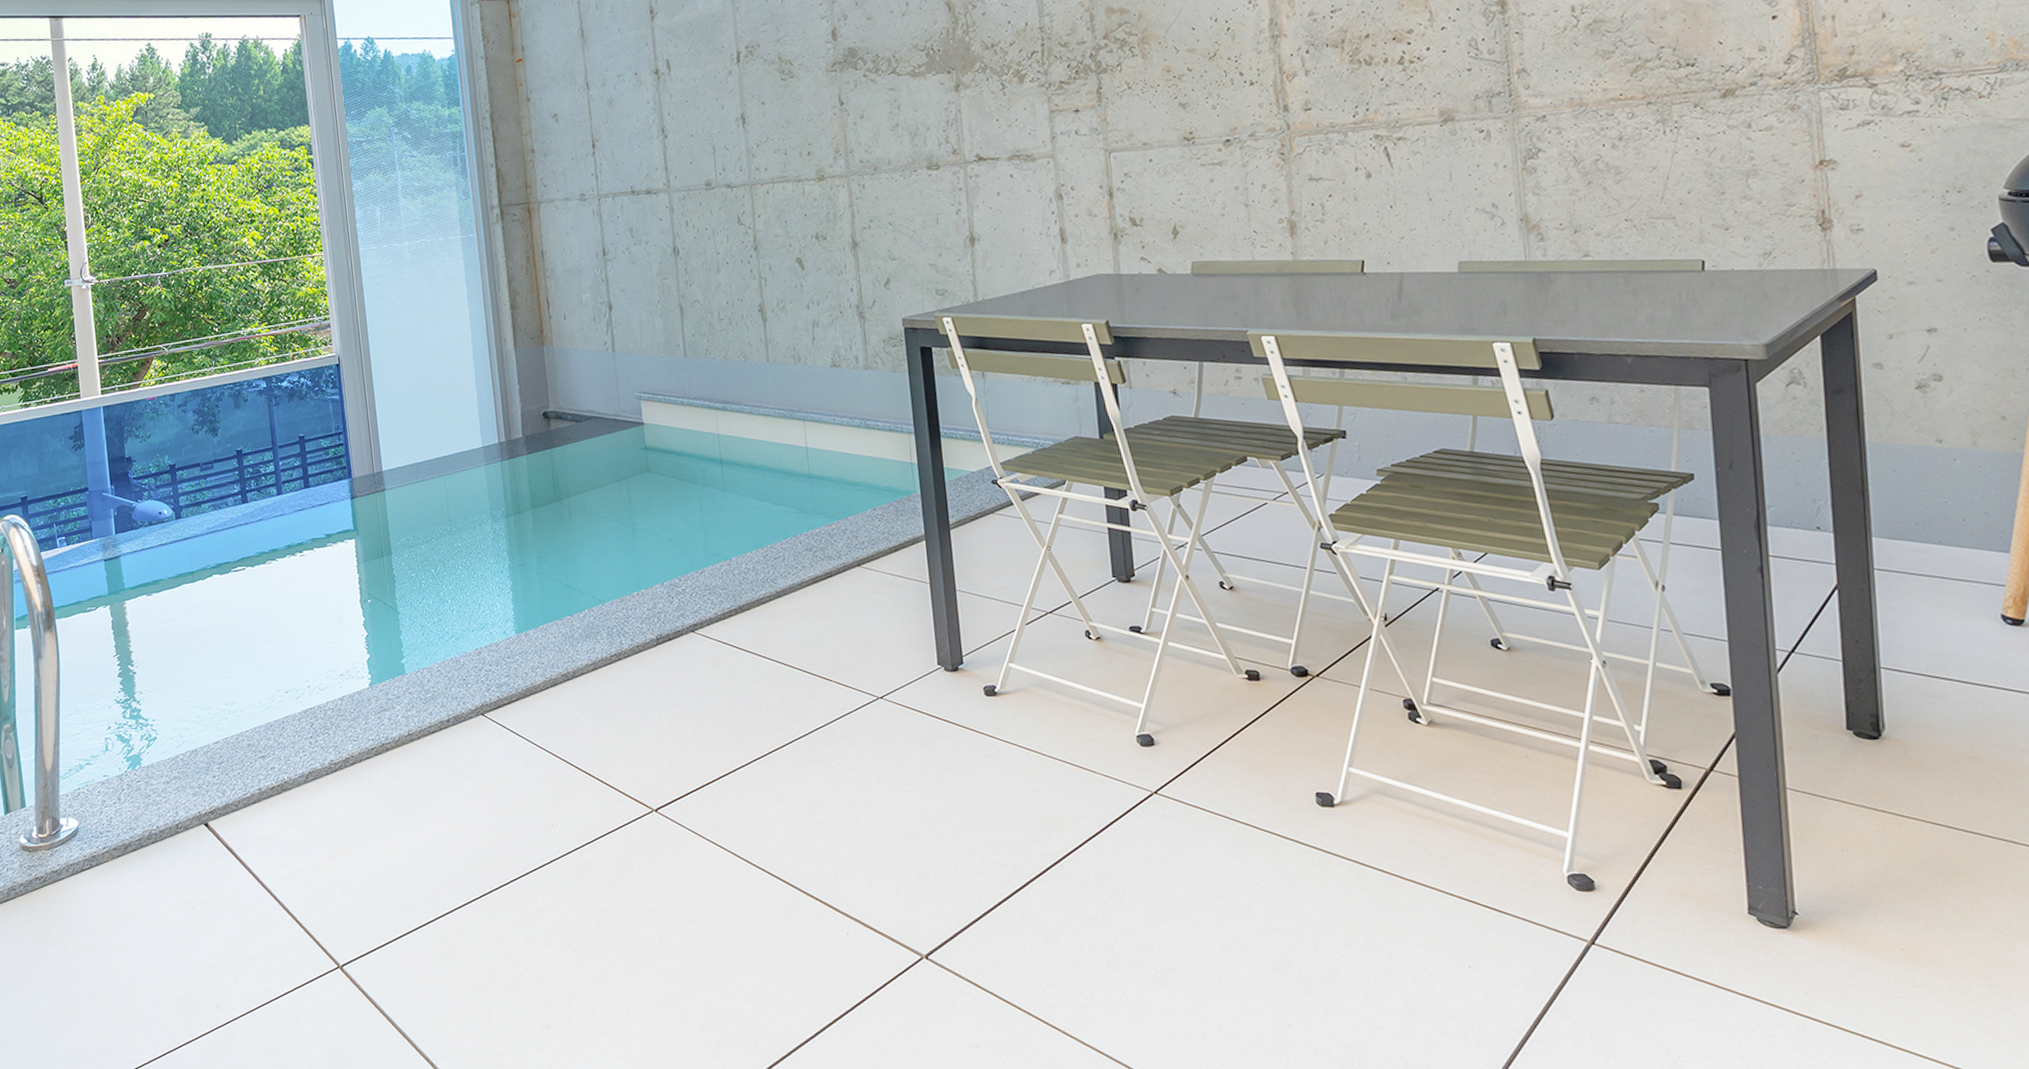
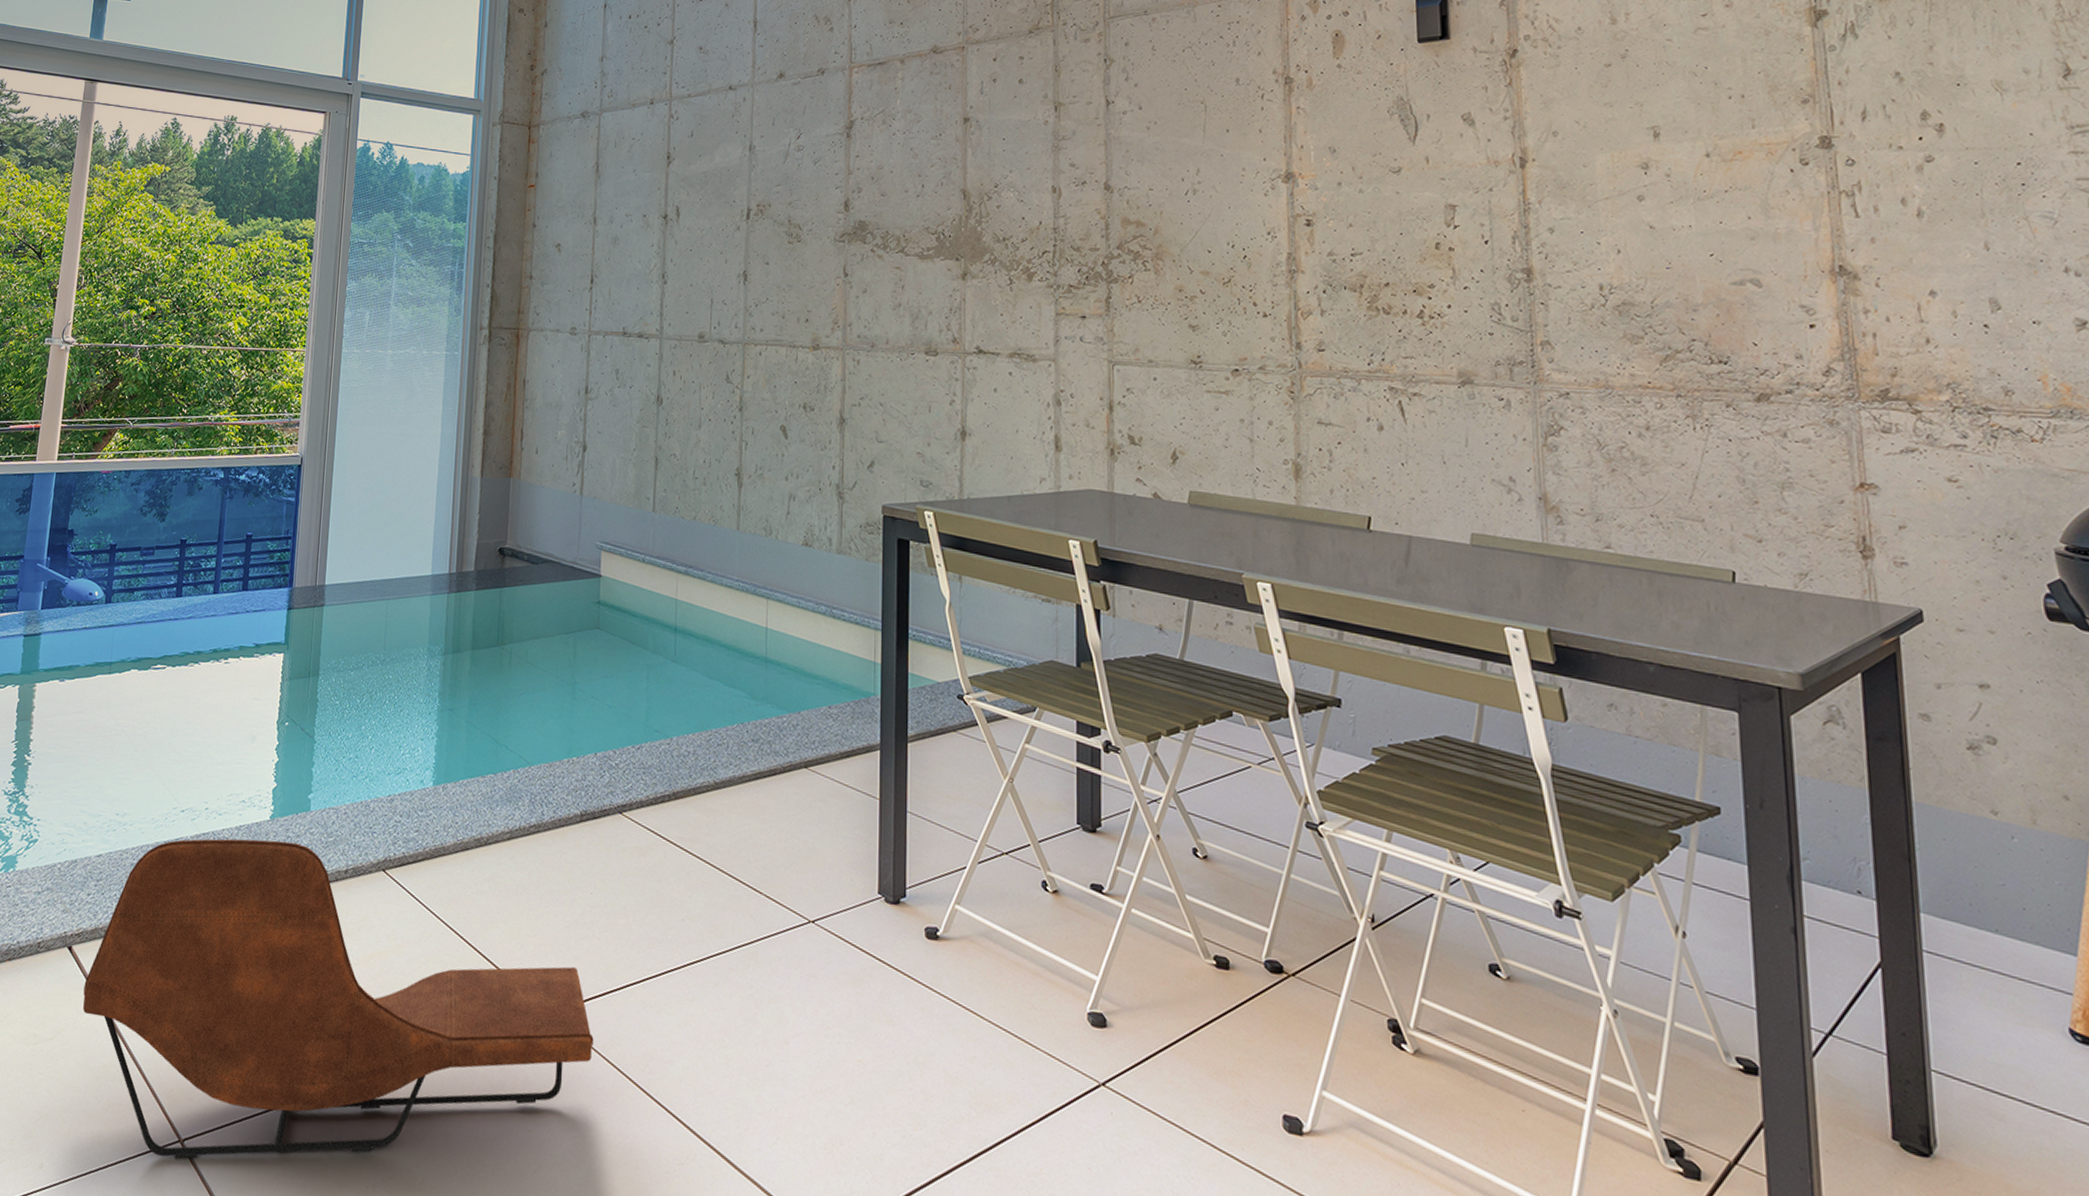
lounge chair: none [226,703,697,982] -> present [83,838,594,1160]

